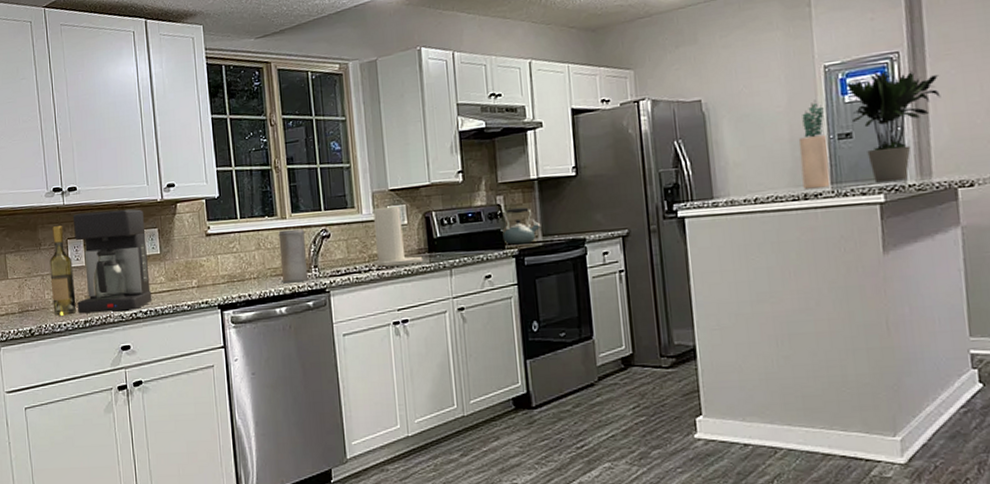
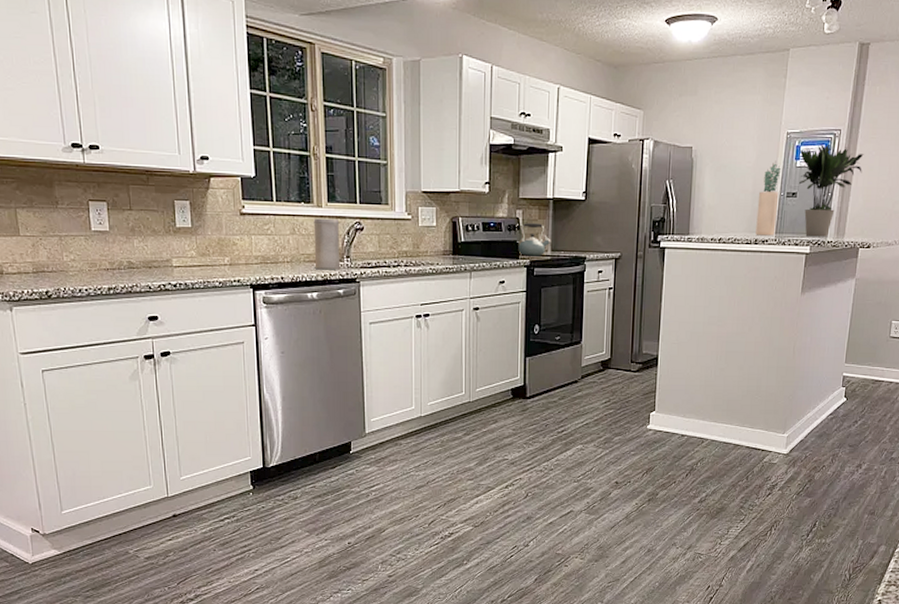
bottle: present [49,226,77,316] -> none [68,185,99,280]
coffee maker: present [72,209,153,314] -> none [94,175,182,282]
paper towel: present [373,206,424,267] -> none [402,208,447,265]

